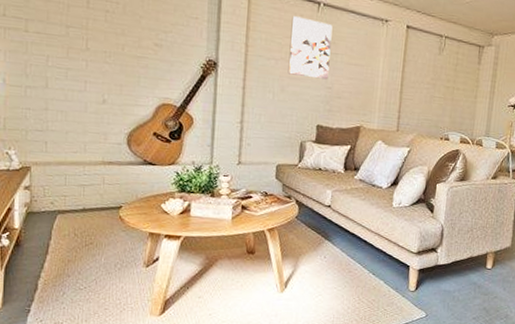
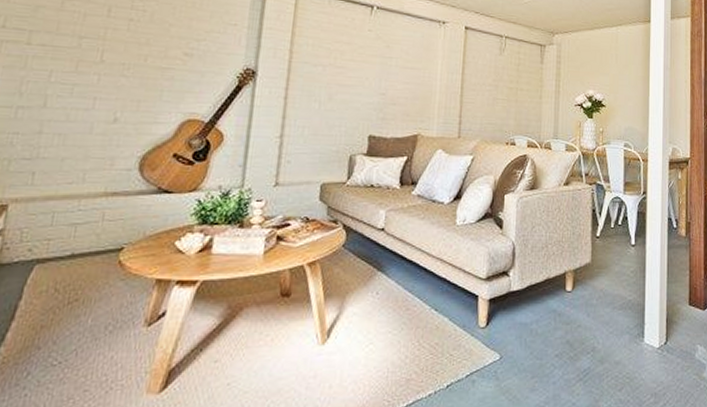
wall art: present [288,16,333,80] -> none [336,20,387,85]

